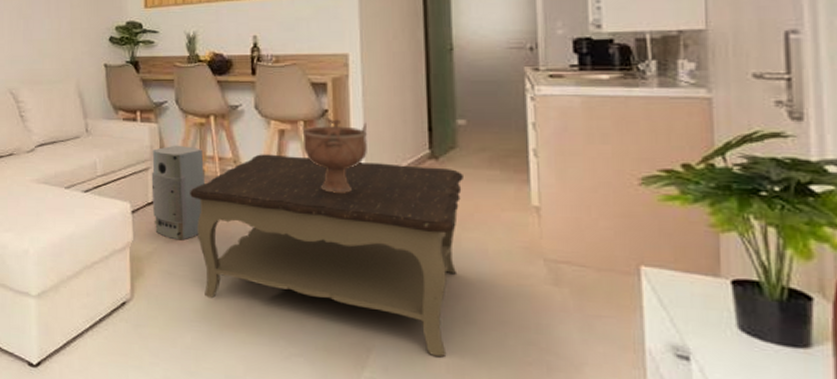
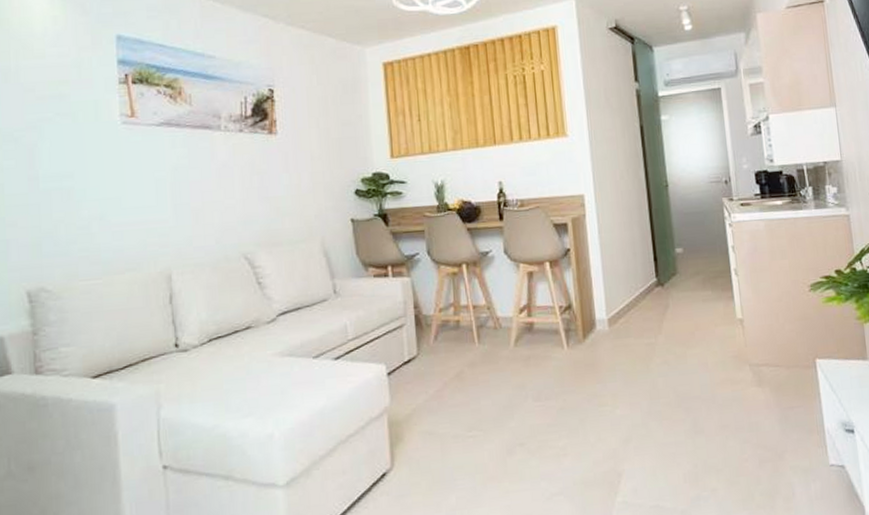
air purifier: present [151,145,205,240] -> none [405,297,461,397]
coffee table: present [190,154,463,358] -> none [446,293,685,470]
decorative bowl: present [299,118,367,193] -> none [545,256,606,328]

